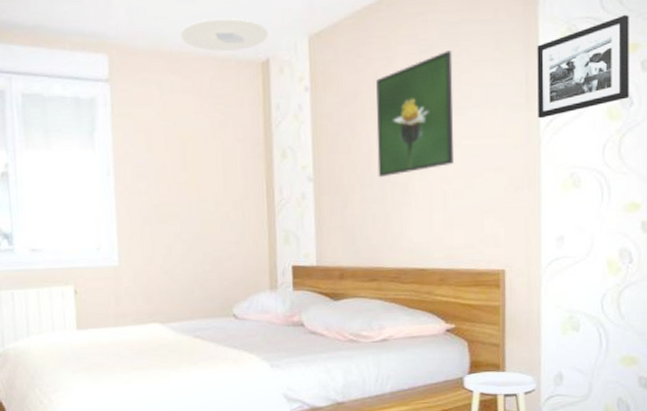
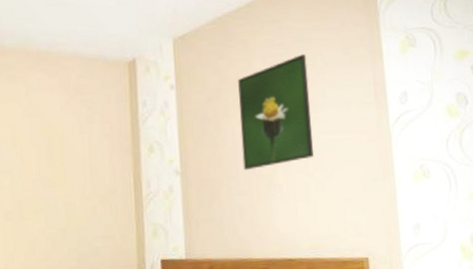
ceiling light: present [180,18,268,51] -> none [48,21,134,51]
picture frame: present [537,14,629,119] -> none [381,26,464,116]

